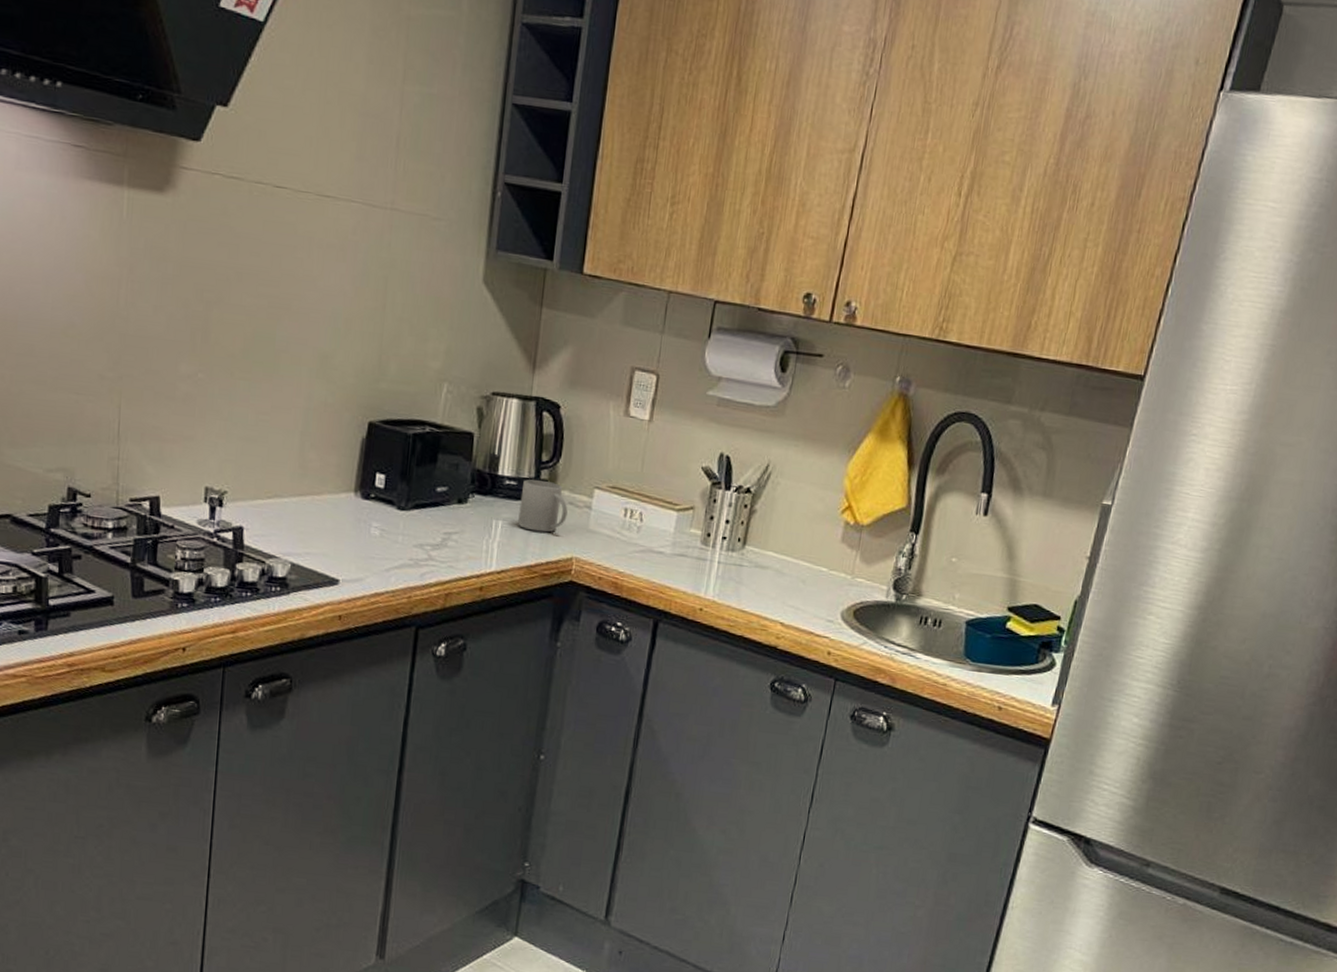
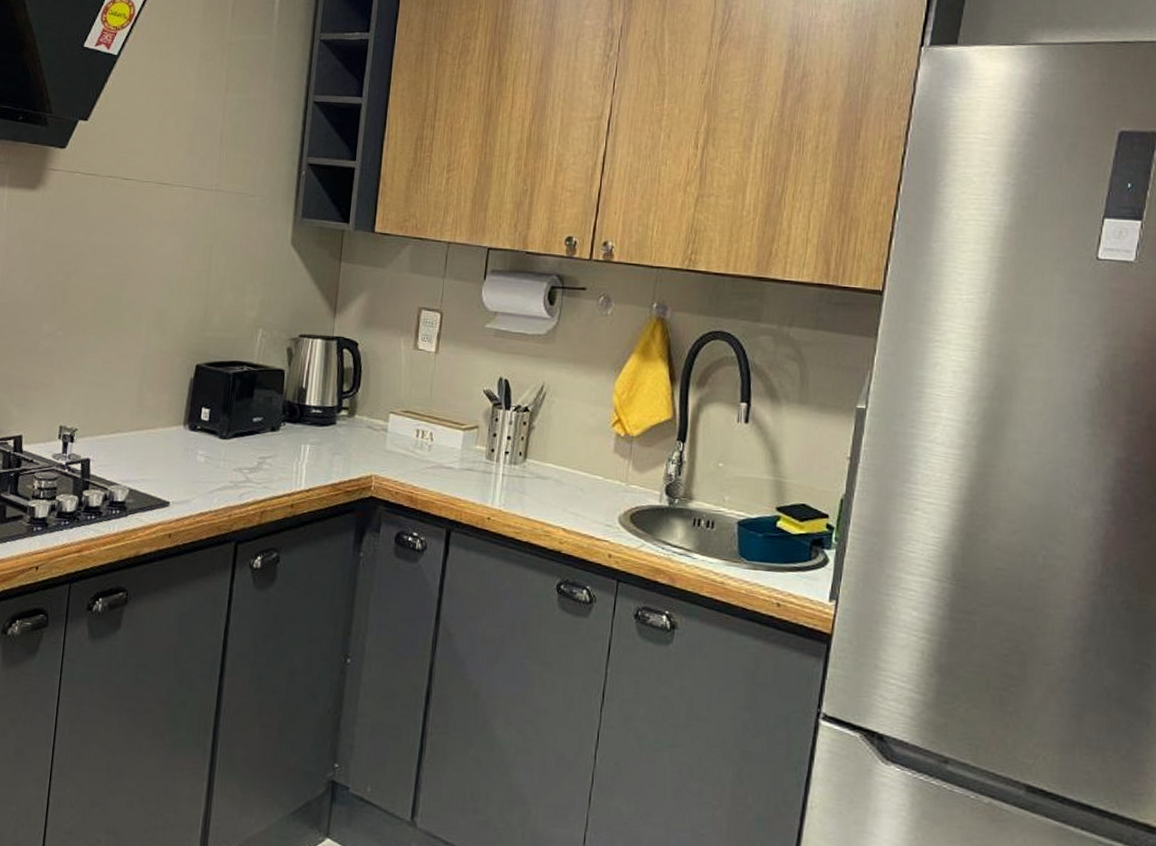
mug: present [518,479,568,533] -> none [323,408,367,454]

